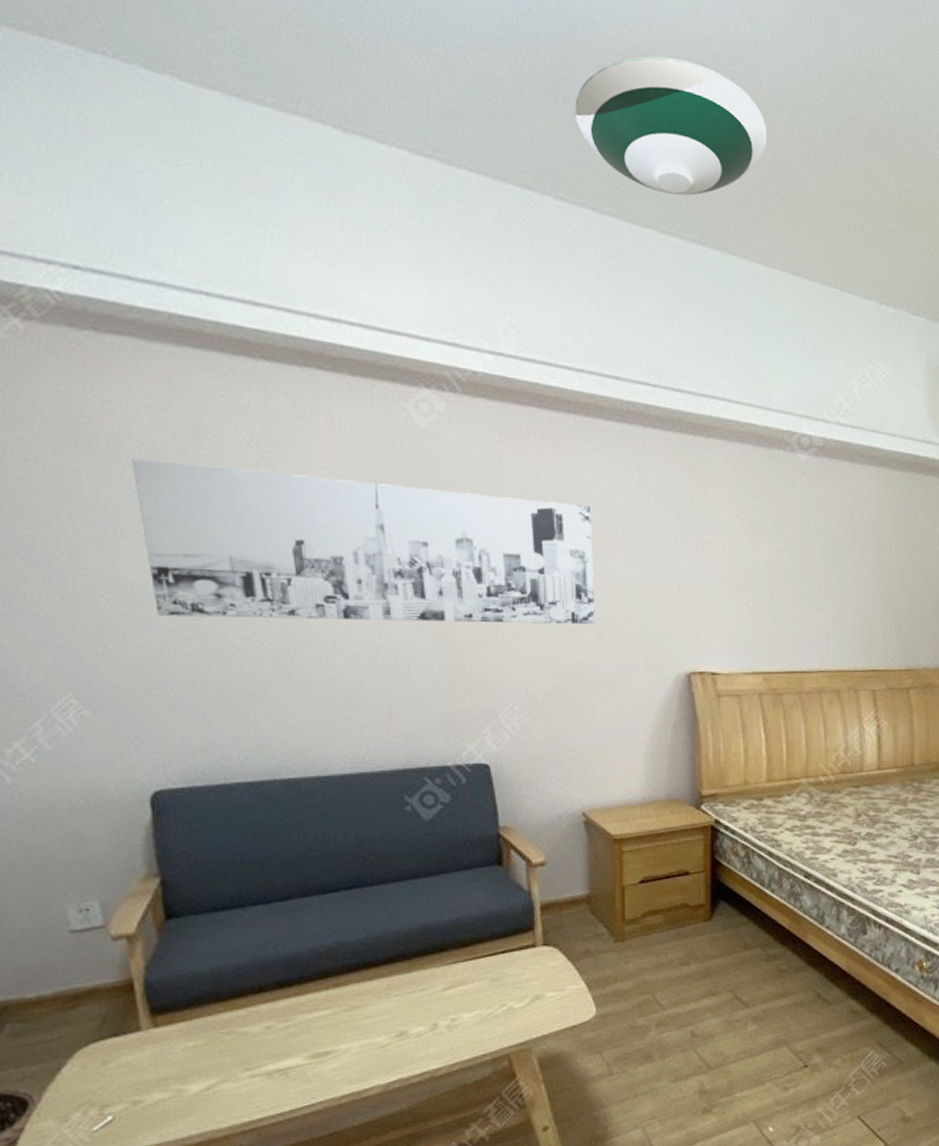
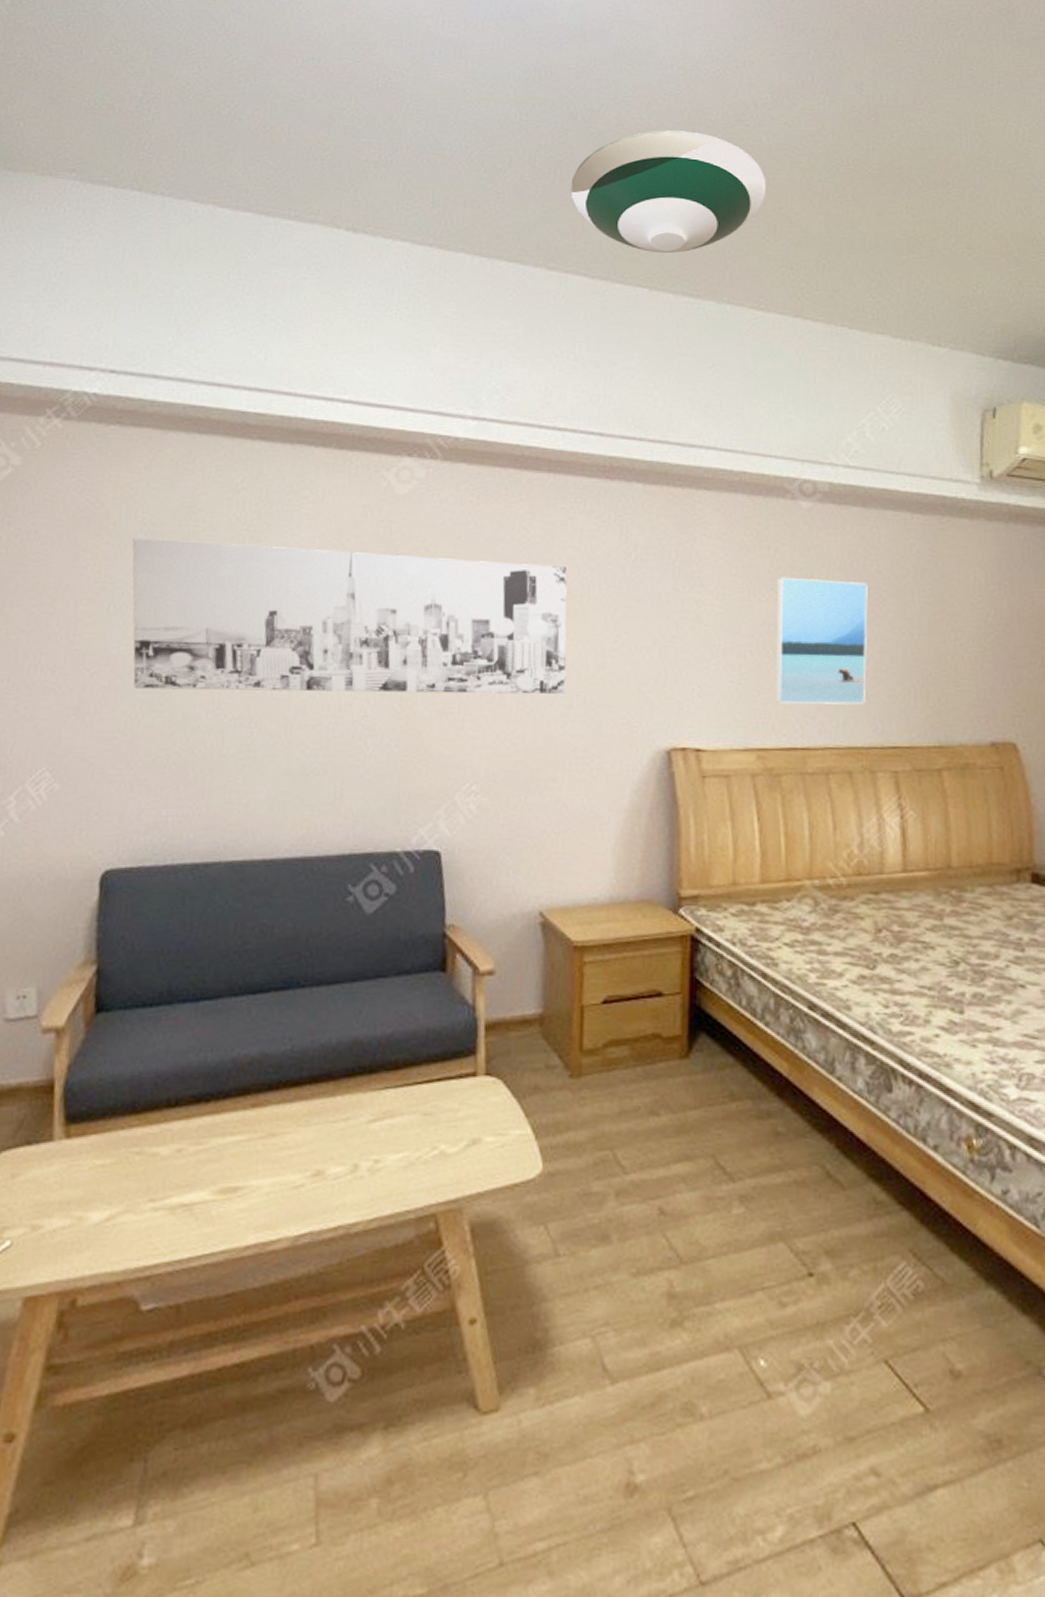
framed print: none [778,522,854,635] -> present [775,577,868,705]

